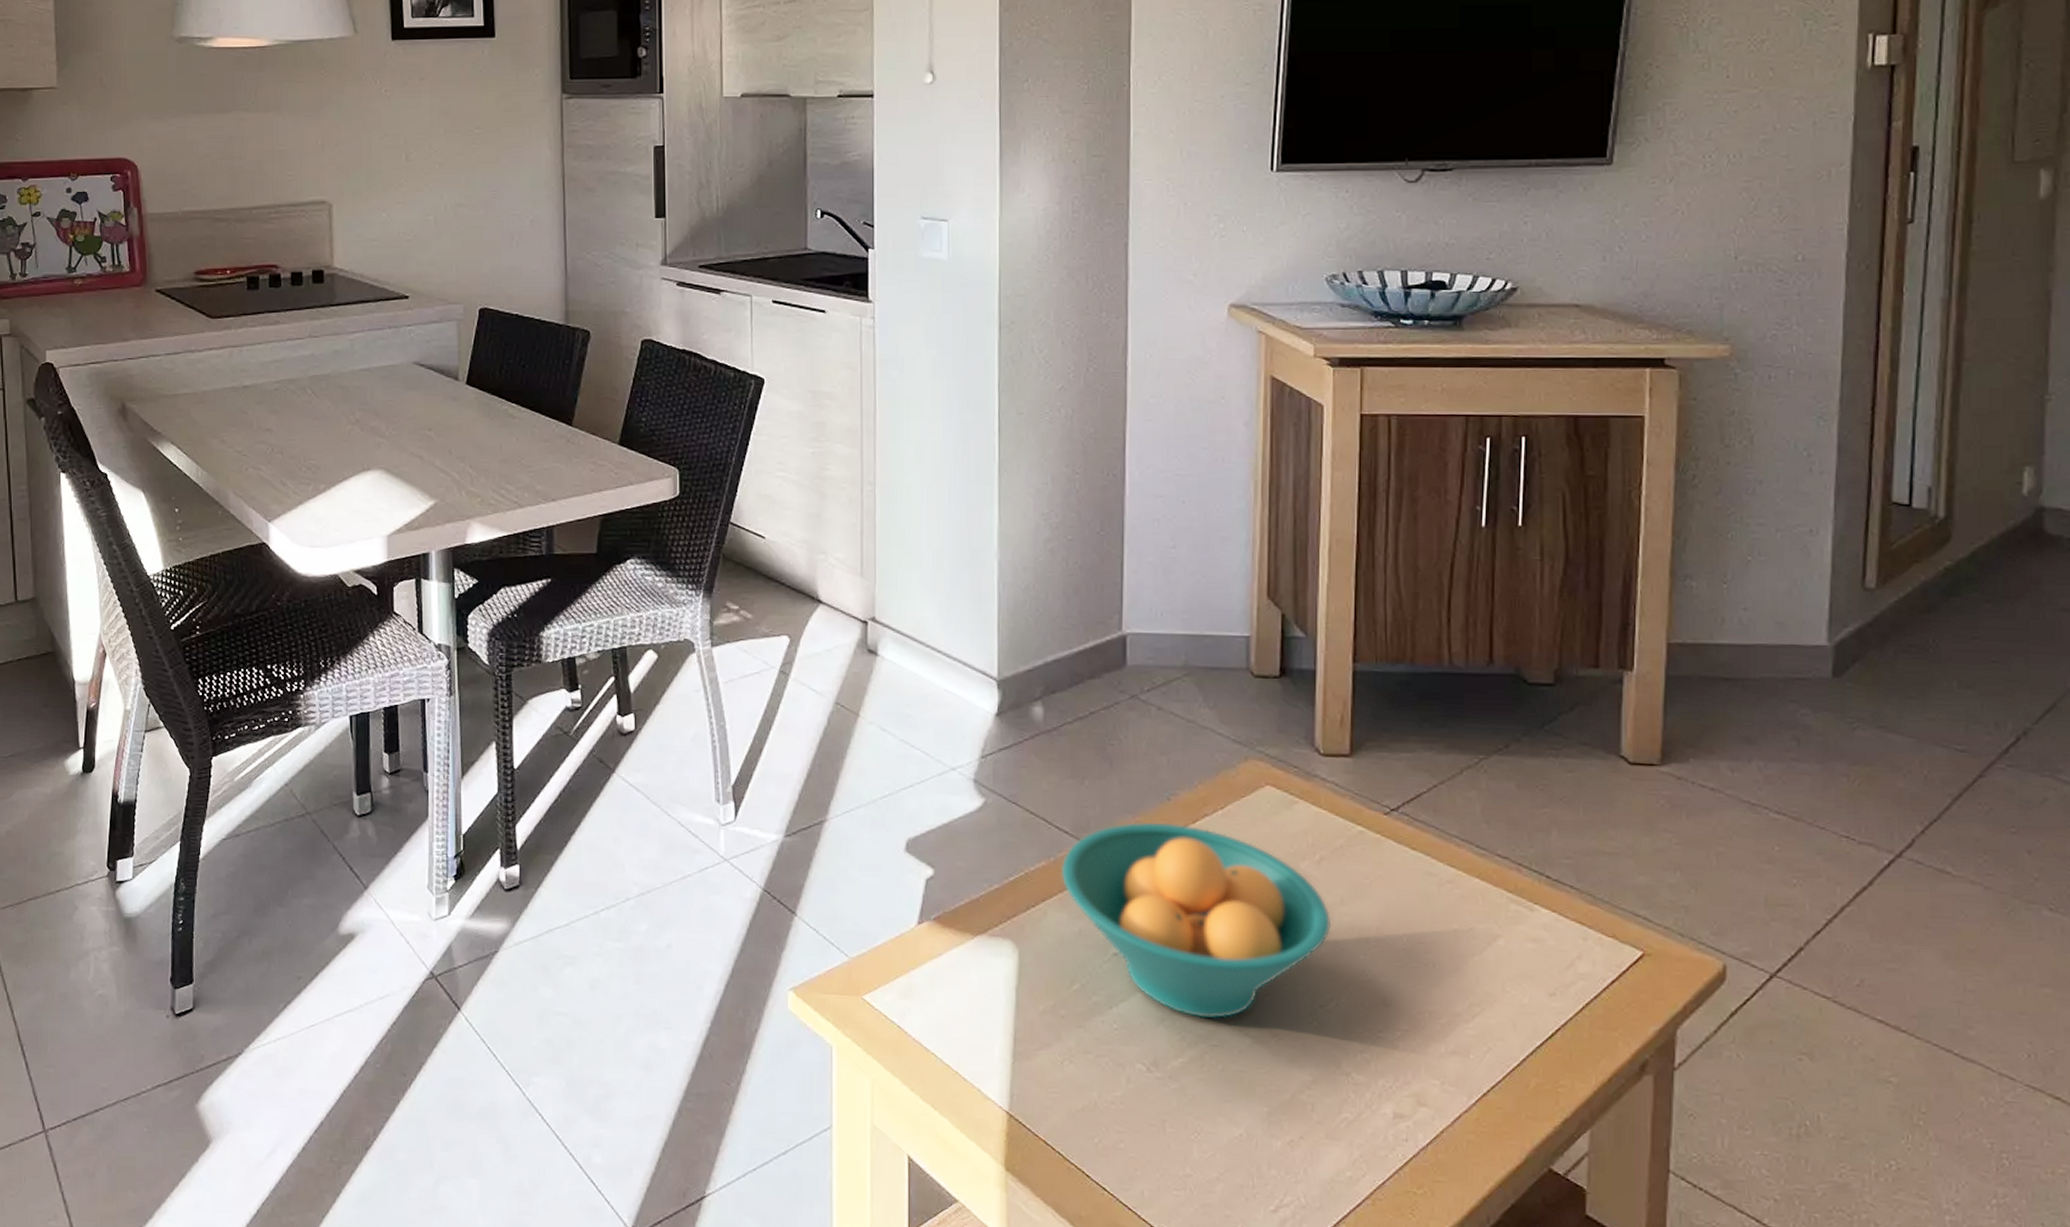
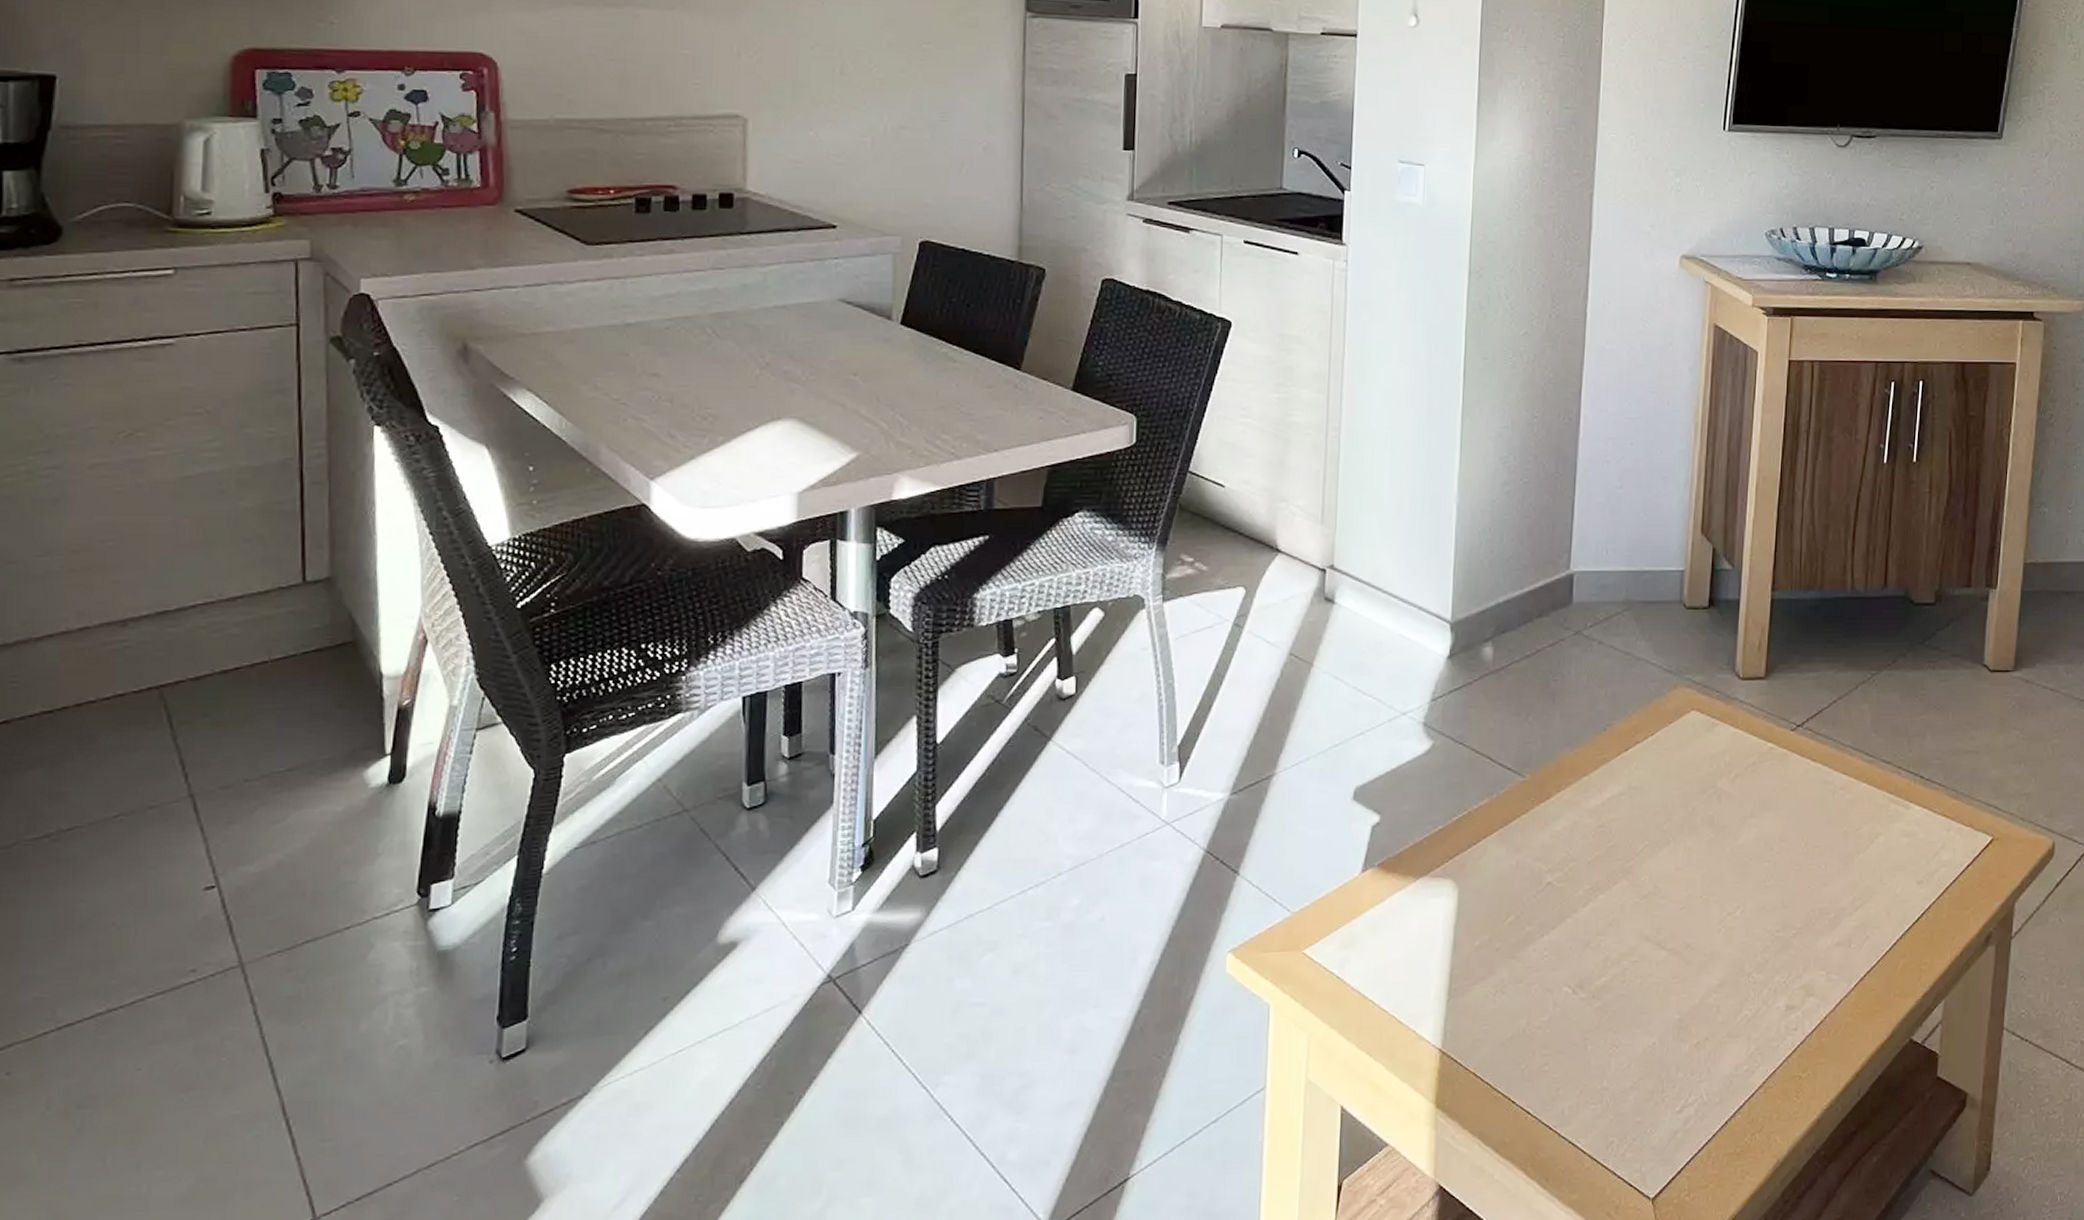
fruit bowl: present [1060,822,1332,1018] -> none [1502,752,1742,937]

